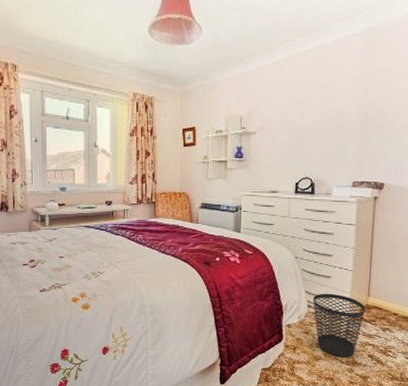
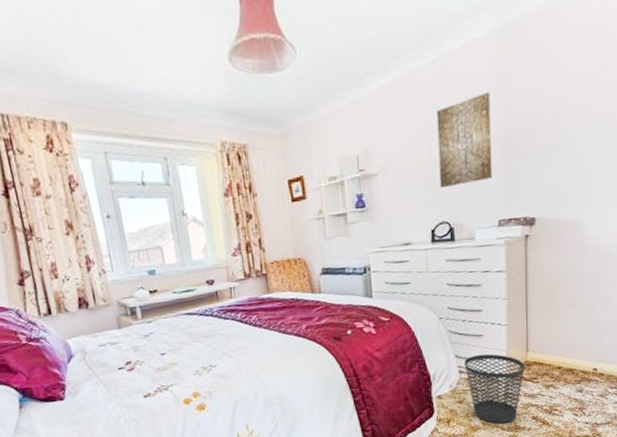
wall art: none [306,78,354,150] -> present [436,91,492,188]

